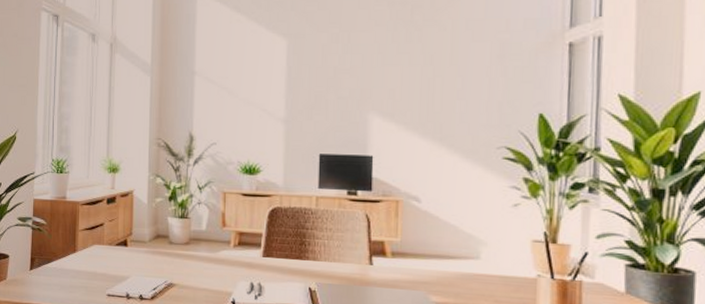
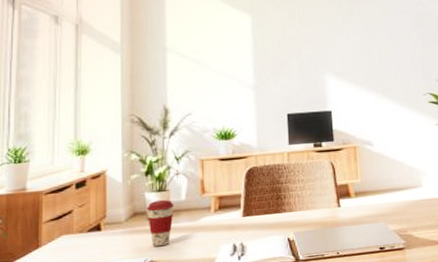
coffee cup: none [169,227,194,272] -> present [147,200,174,247]

